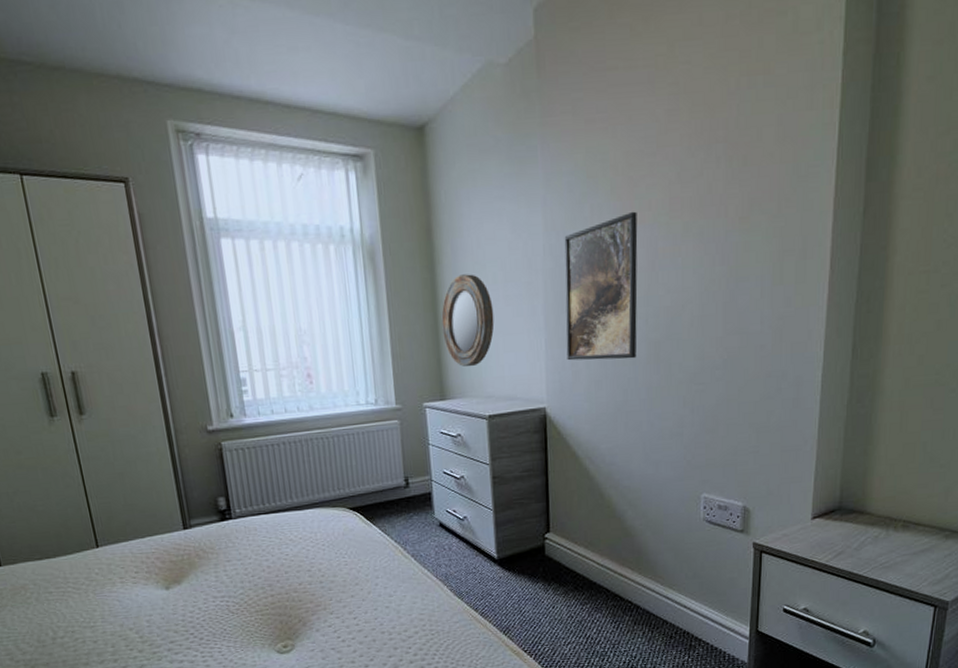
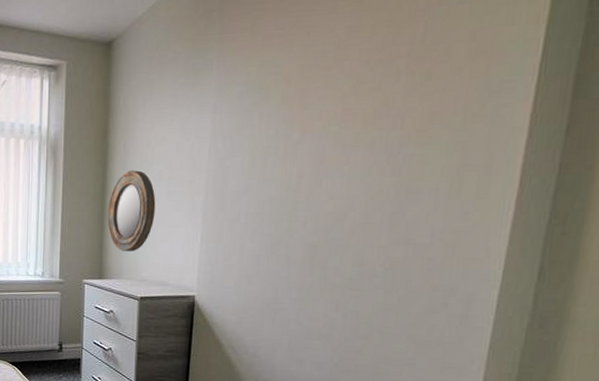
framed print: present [564,211,638,361] -> none [220,120,306,259]

